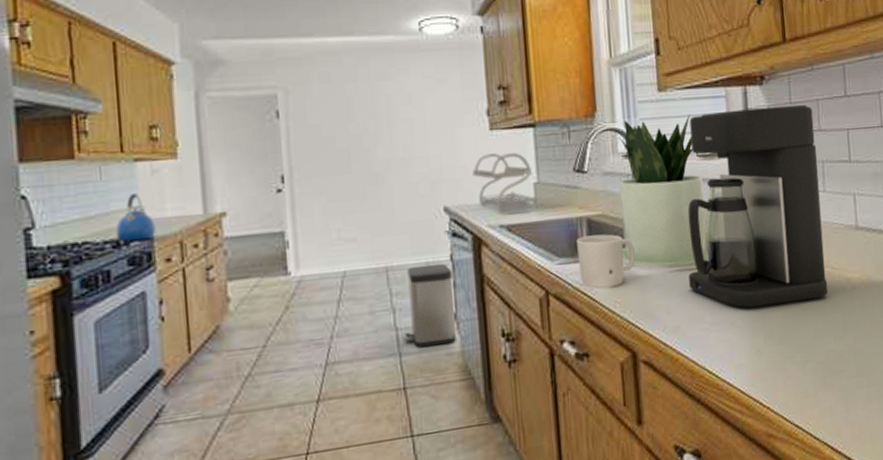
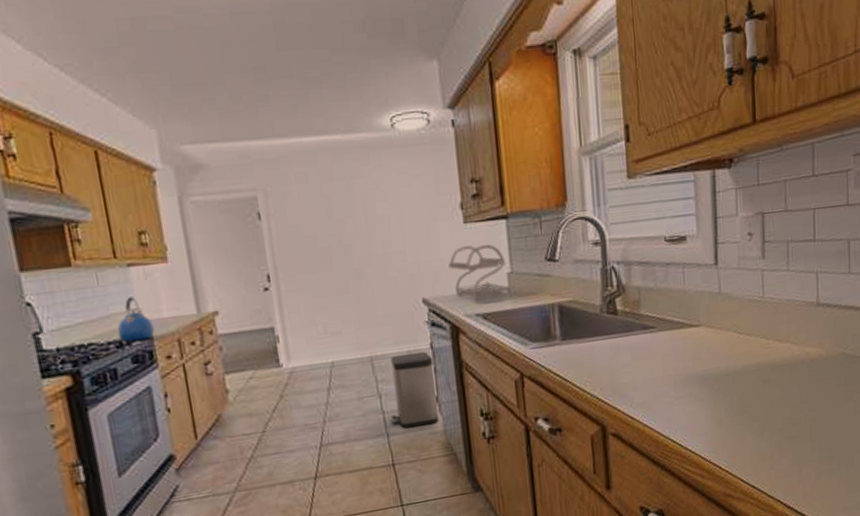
mug: present [577,234,636,288] -> none [549,318,606,369]
planter: present [618,115,707,270] -> none [589,200,673,350]
coffee maker: present [687,105,829,308] -> none [655,186,788,383]

